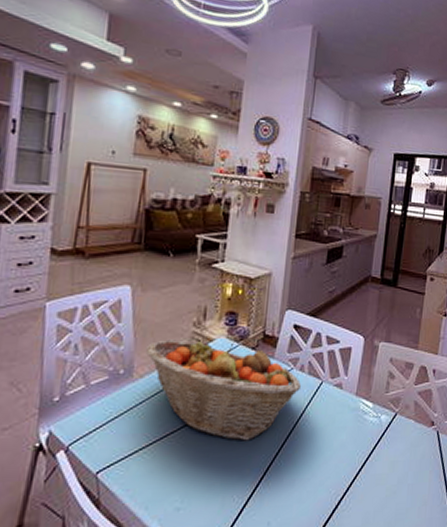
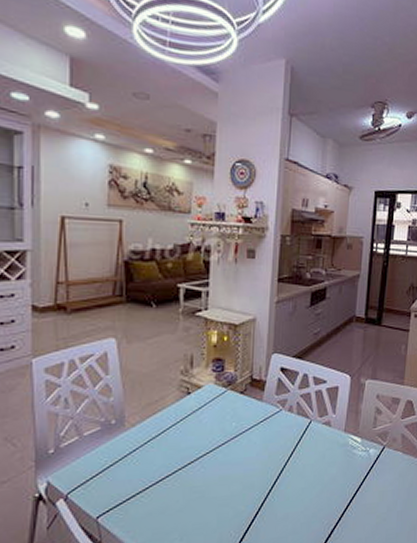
fruit basket: present [146,340,302,441] -> none [136,387,291,481]

